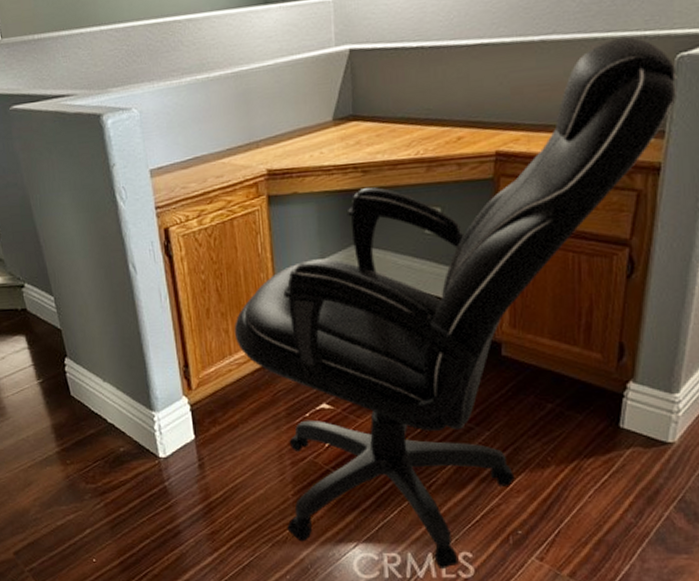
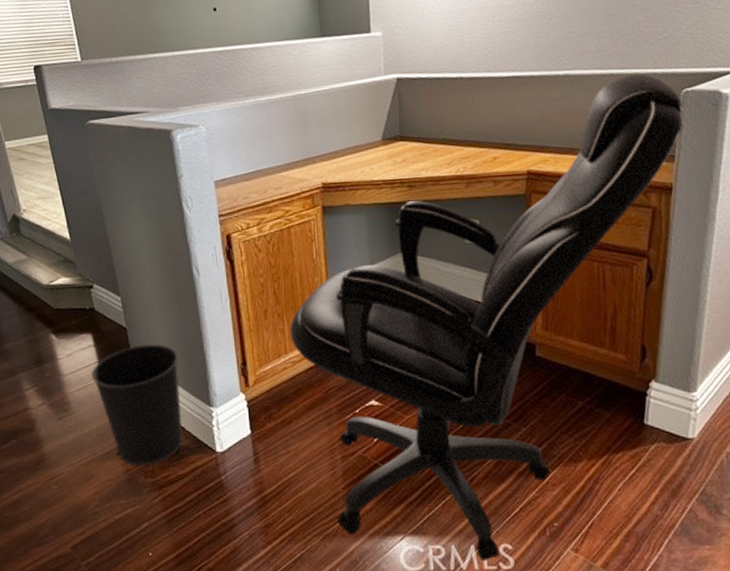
wastebasket: none [26,346,125,472] -> present [91,344,184,467]

